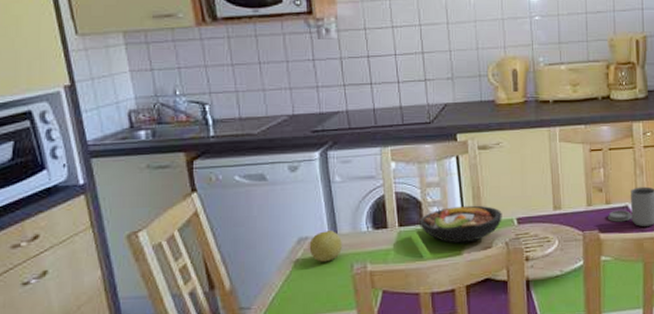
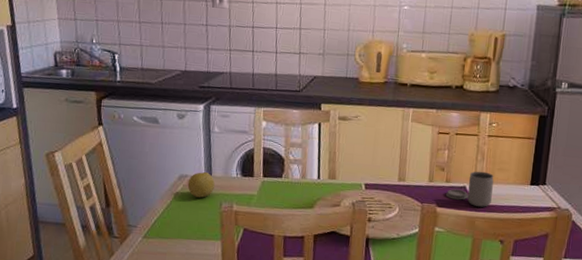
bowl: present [418,205,502,244] -> none [280,166,353,199]

